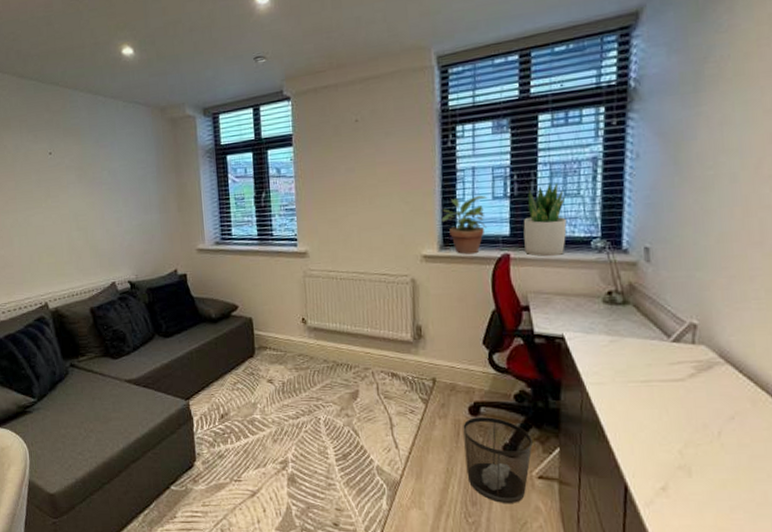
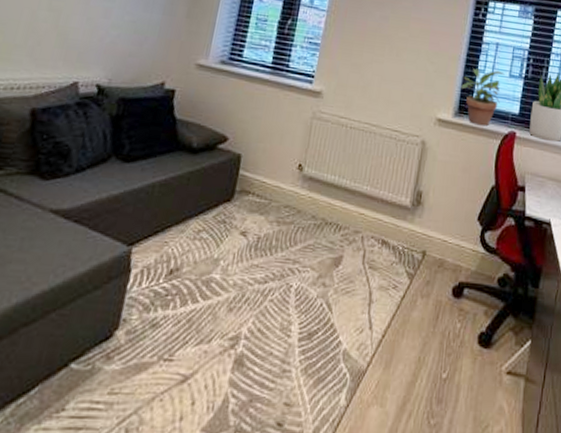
waste bin: present [463,417,533,503] -> none [438,299,508,402]

